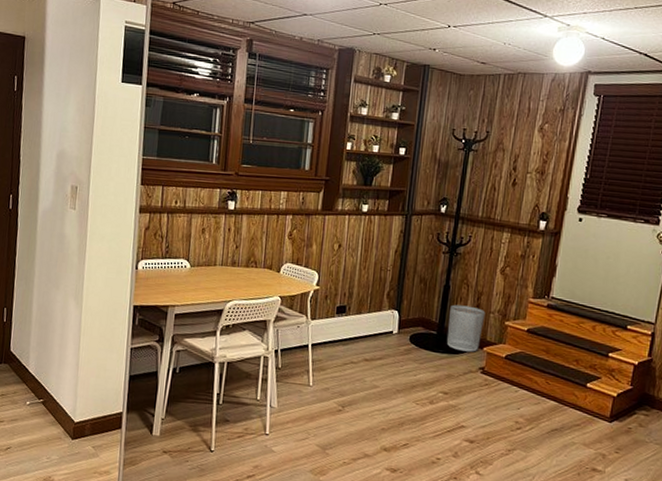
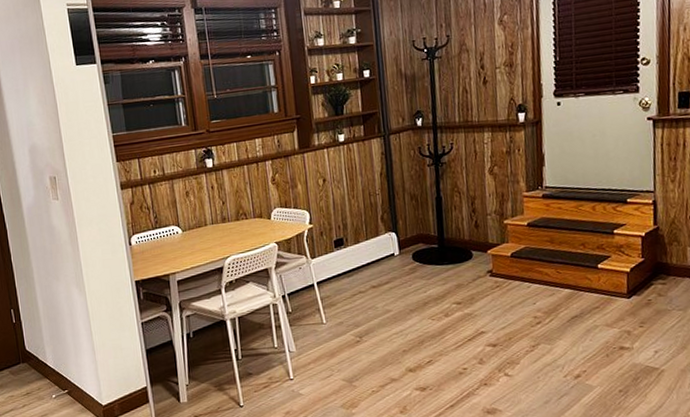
waste bin: present [446,304,486,352] -> none [446,212,483,259]

